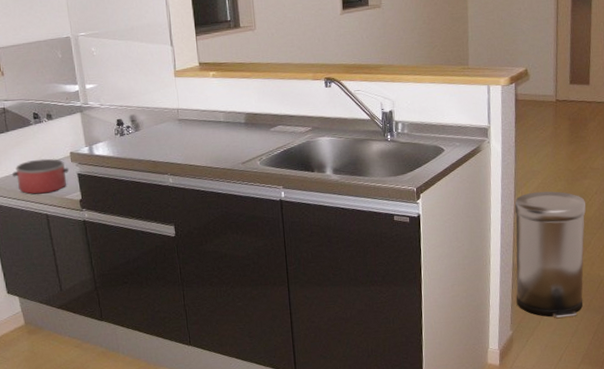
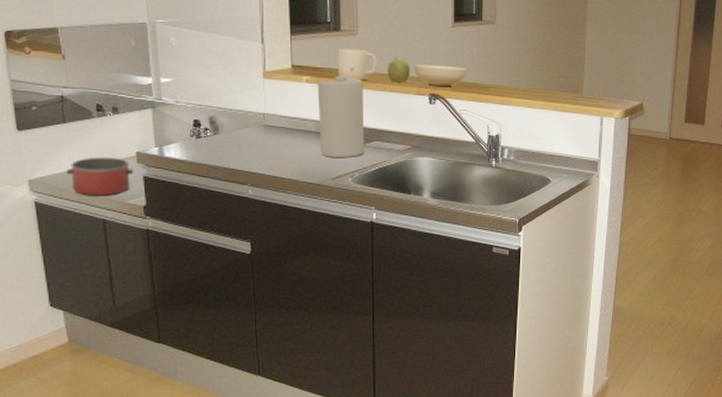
paper towel holder: none [222,68,270,144] -> present [317,75,365,159]
mug: none [238,42,275,72] -> present [337,48,377,81]
fruit: none [284,47,307,71] -> present [387,58,411,83]
bowl: none [308,50,359,71] -> present [413,64,468,87]
pedal bin: present [514,191,586,319] -> none [614,232,693,366]

